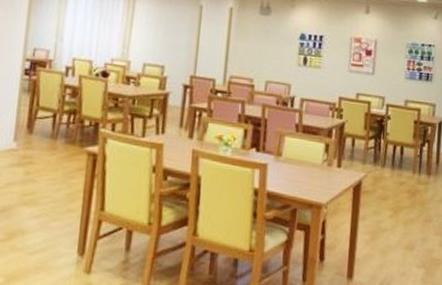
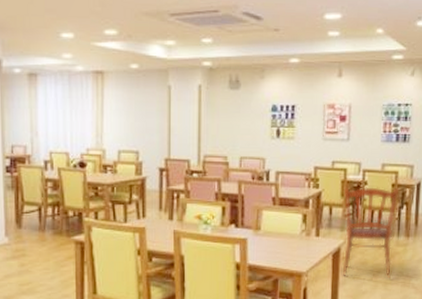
dining chair: none [362,121,421,217] -> present [342,187,399,278]

